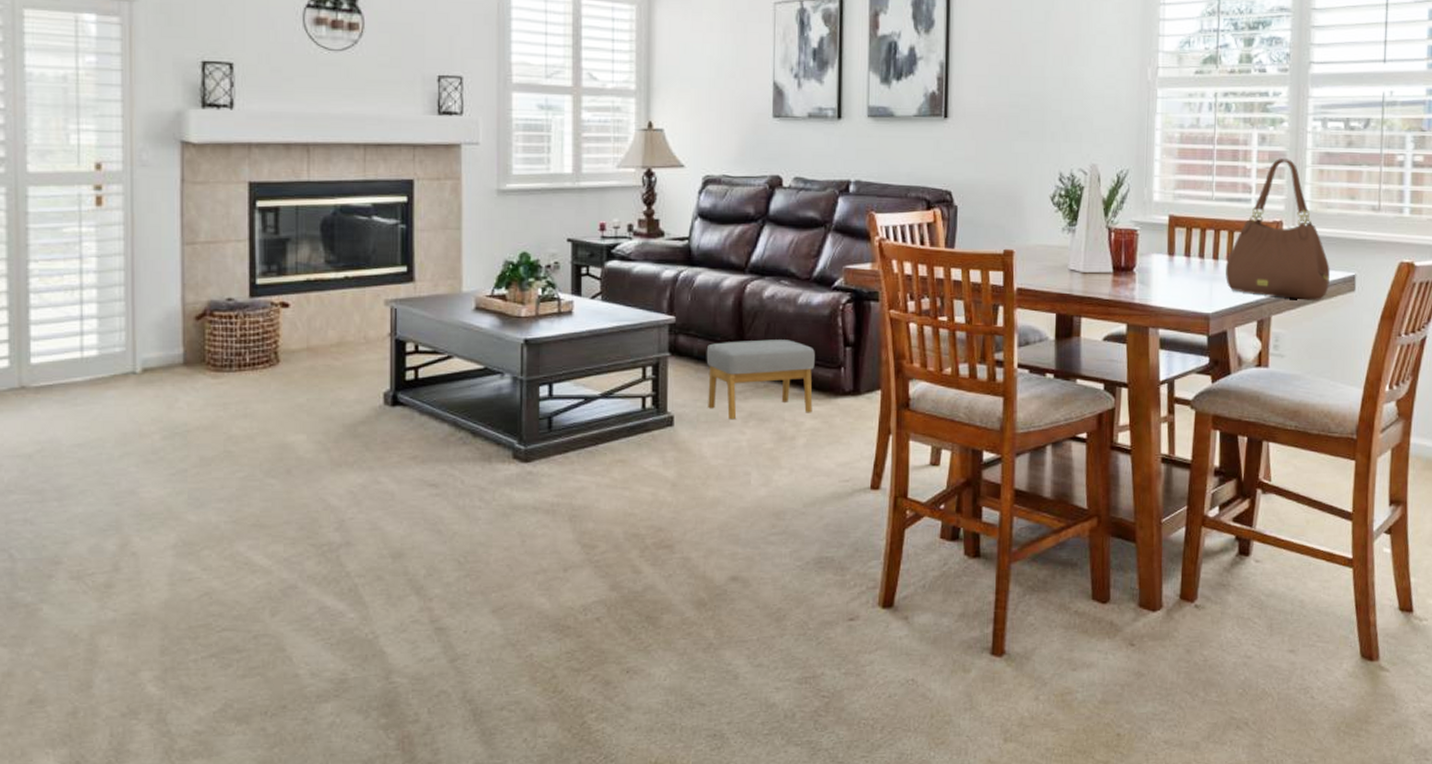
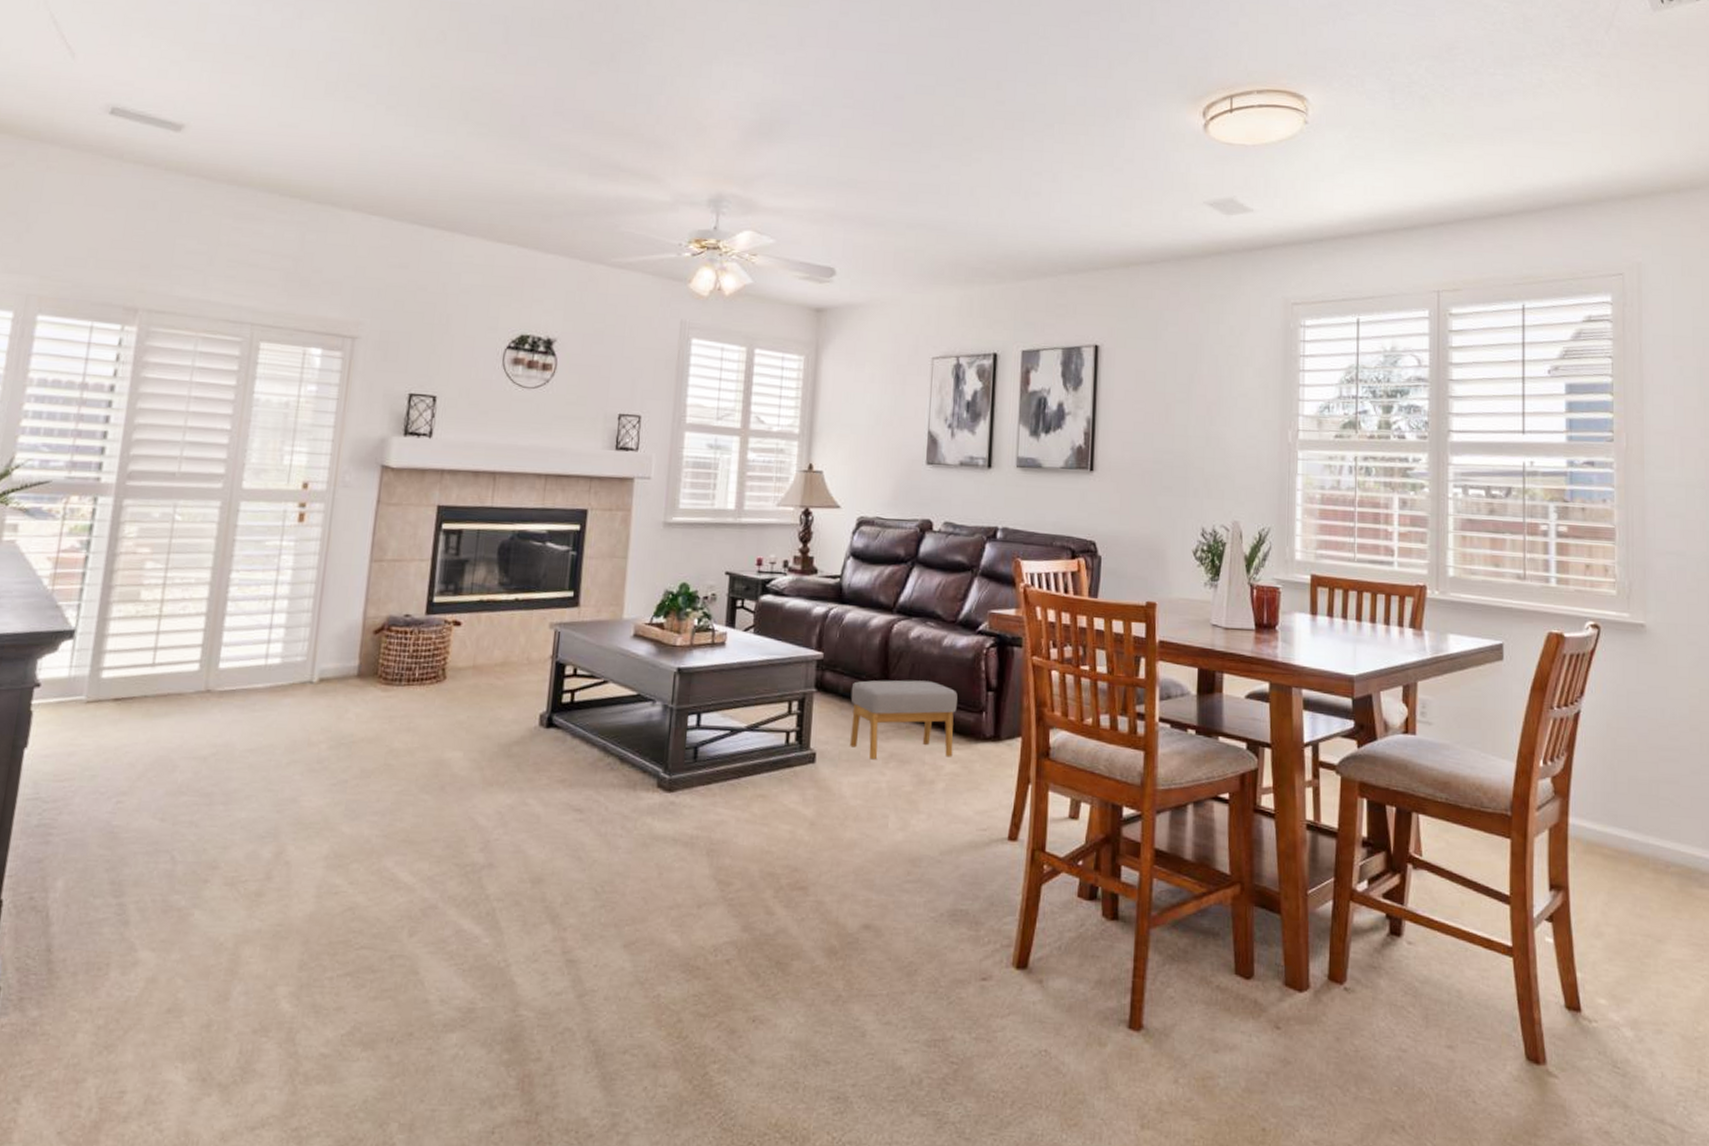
handbag: present [1226,158,1330,302] -> none [1369,523,1476,669]

